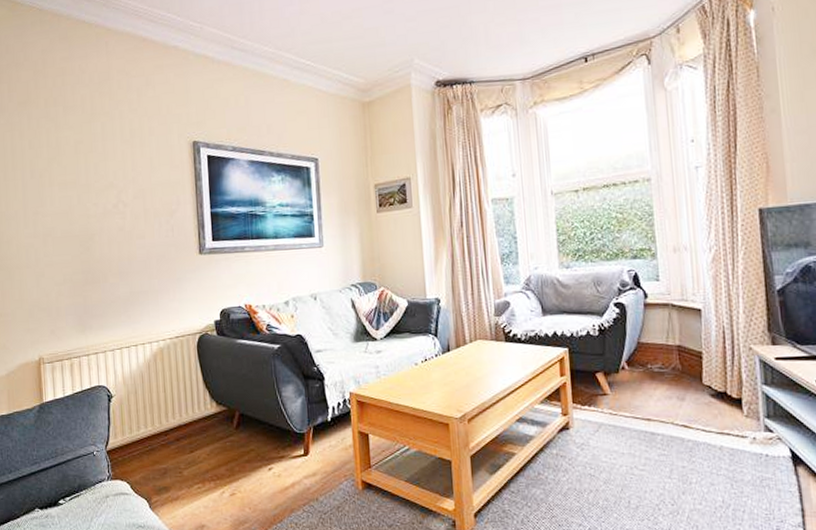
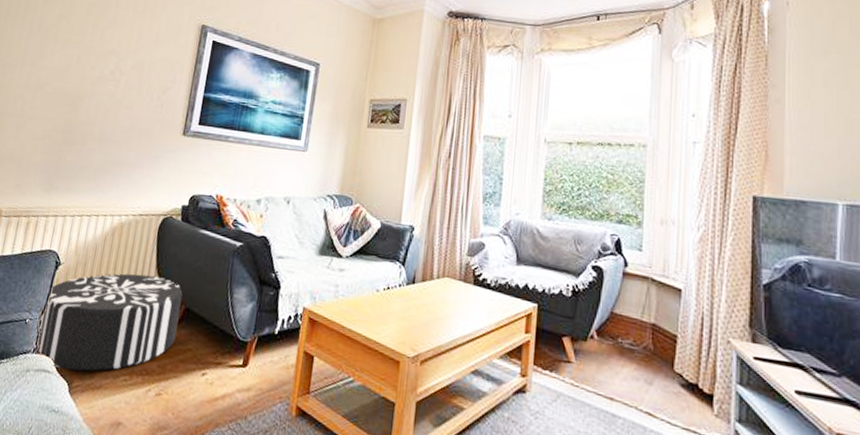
pouf: none [105,390,237,490] -> present [37,273,183,372]

